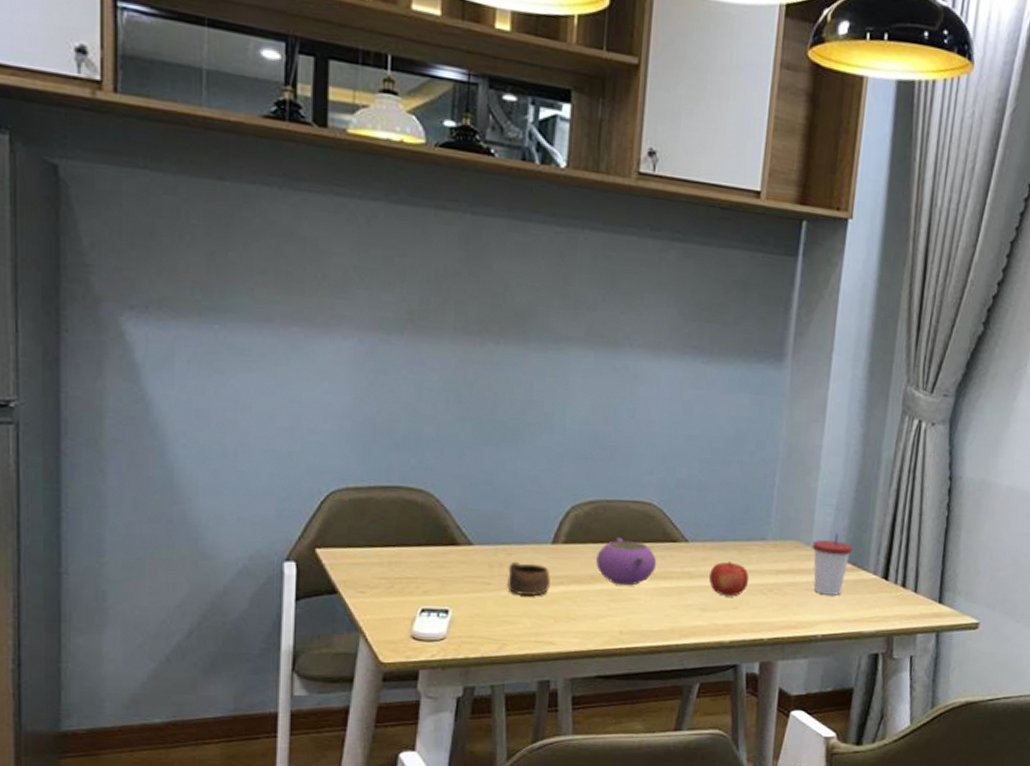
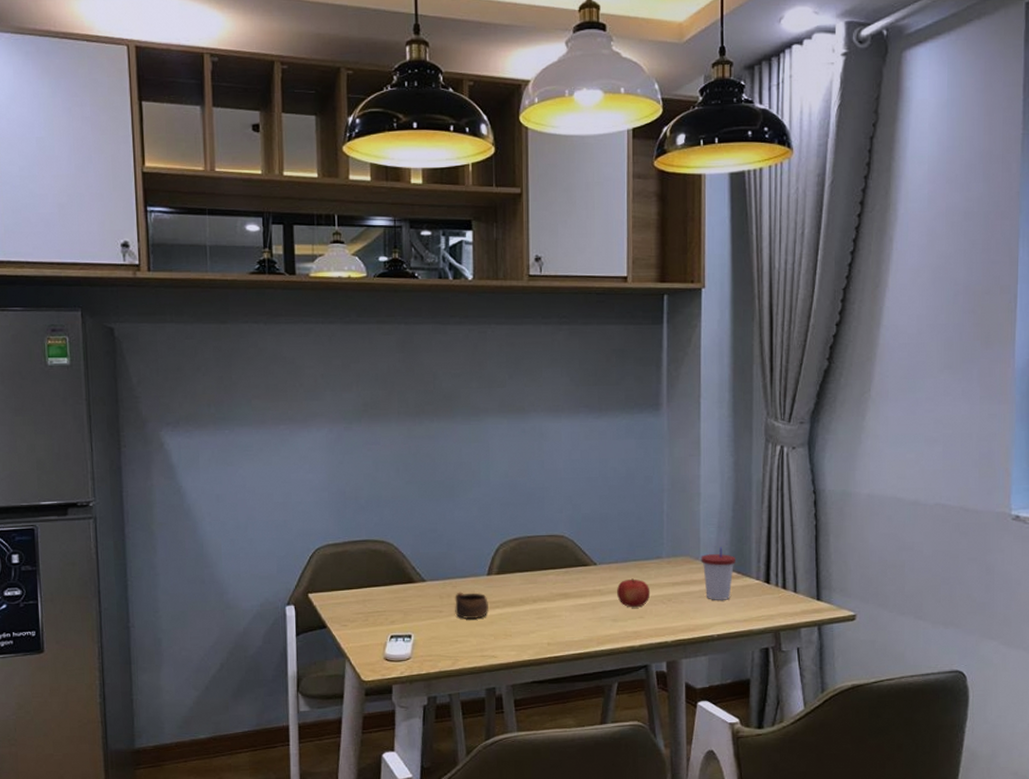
teapot: present [596,538,657,586] -> none [524,566,573,605]

